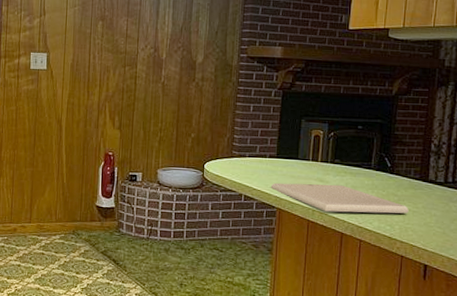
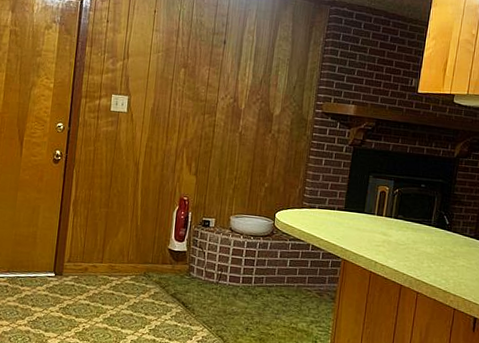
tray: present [270,182,409,214] -> none [337,234,463,269]

